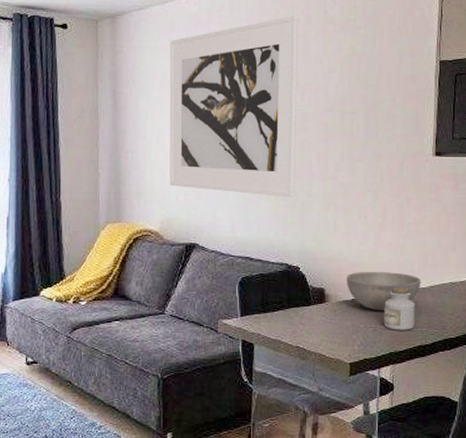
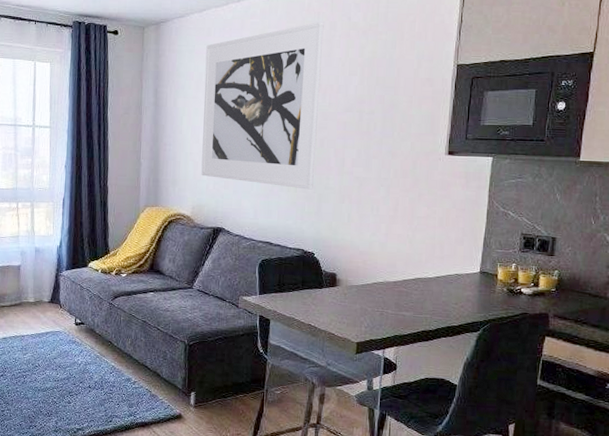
bowl: present [347,271,421,311] -> none [357,259,428,297]
jar: present [383,286,415,330] -> none [390,275,421,316]

